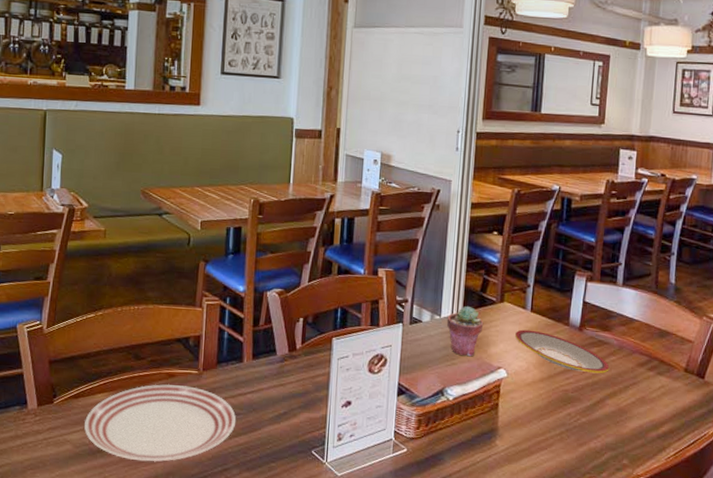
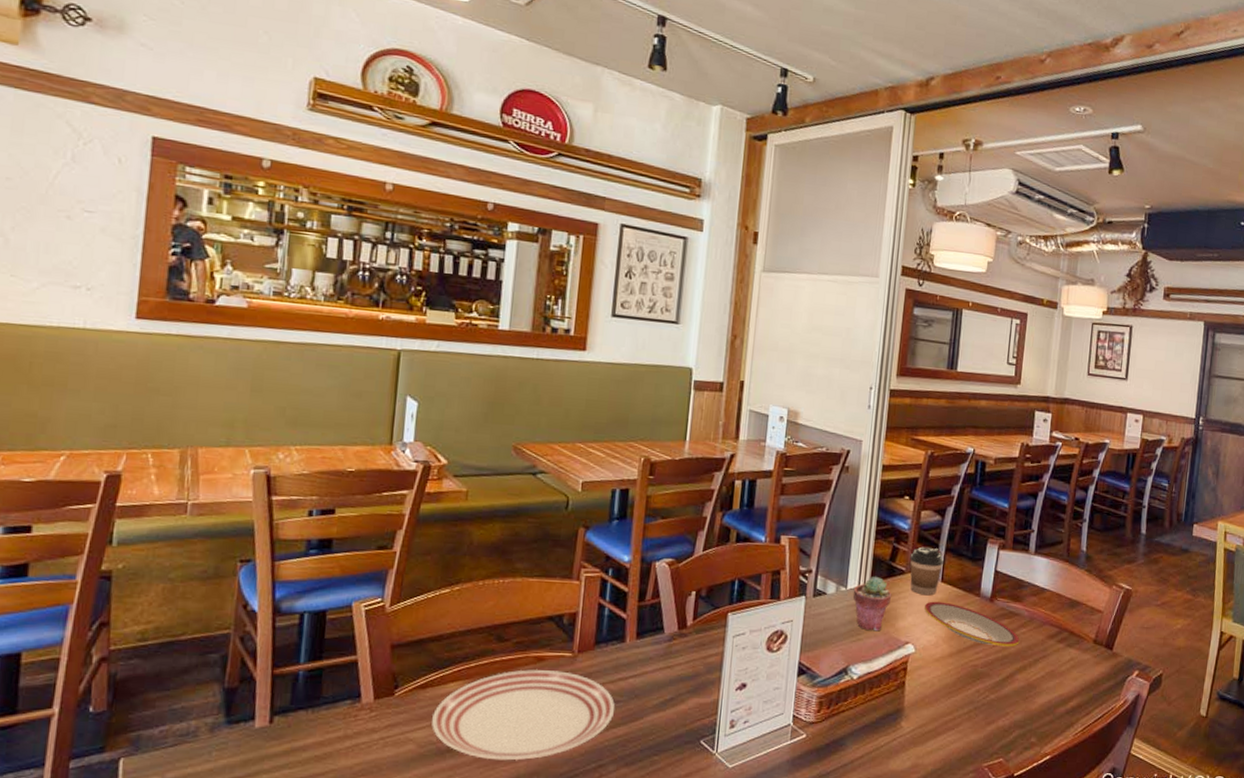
coffee cup: none [500,278,533,324] -> present [910,546,944,595]

